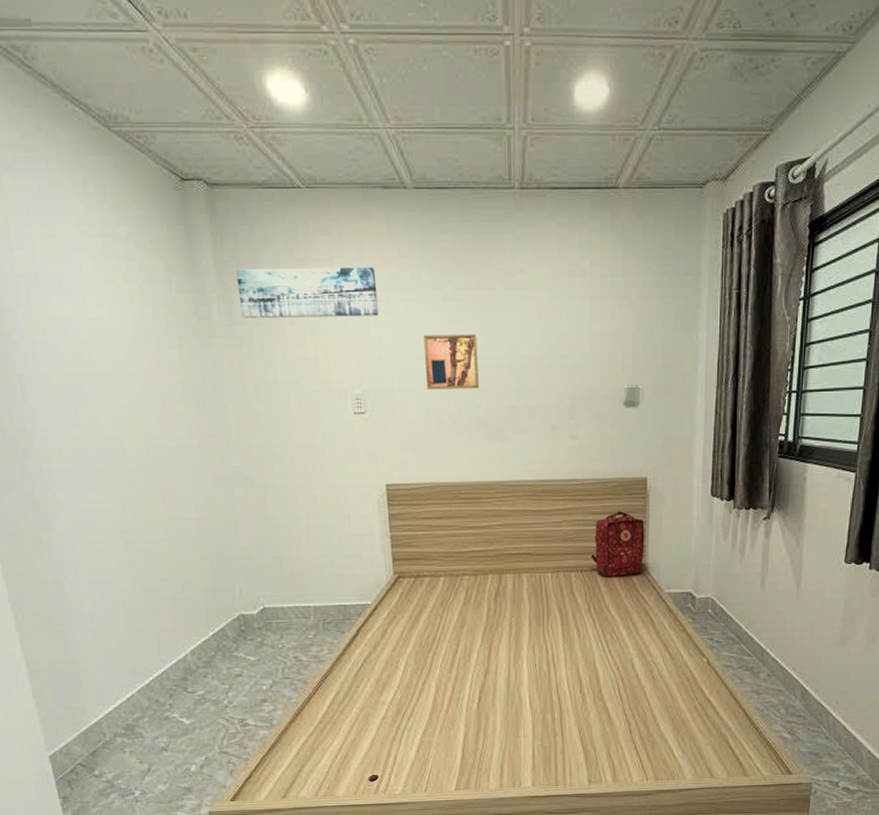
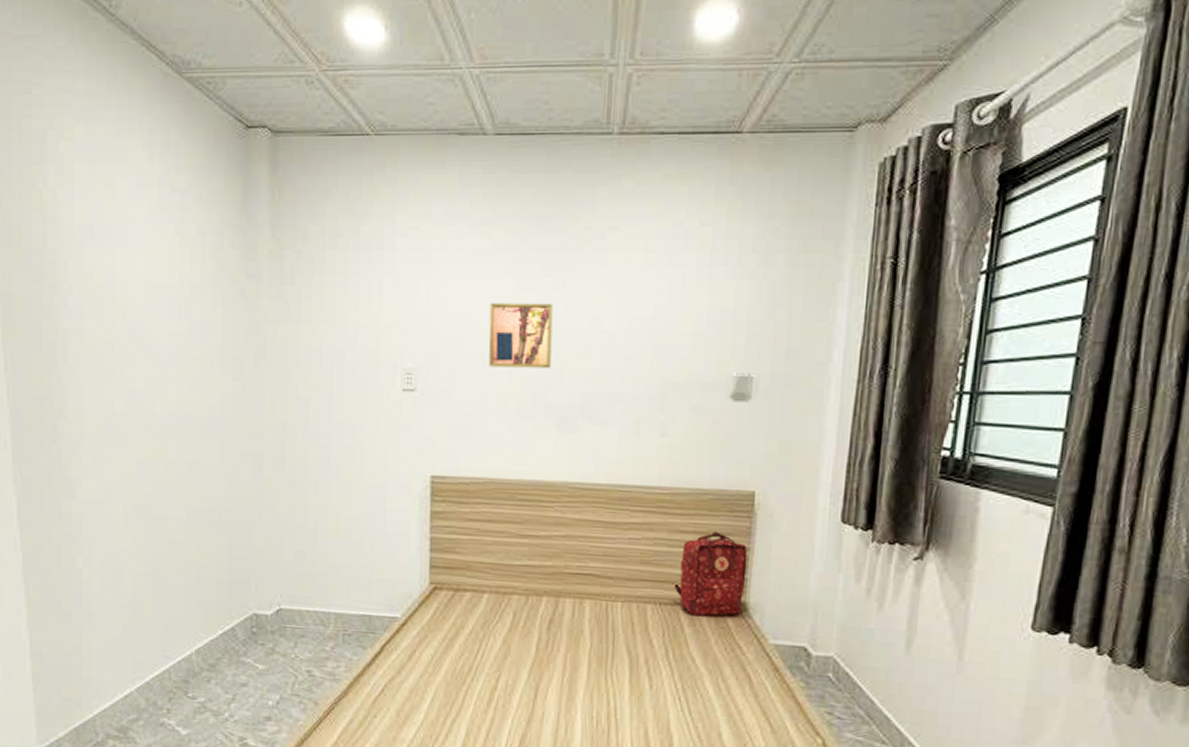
wall art: present [236,266,378,318] -> none [291,222,442,279]

